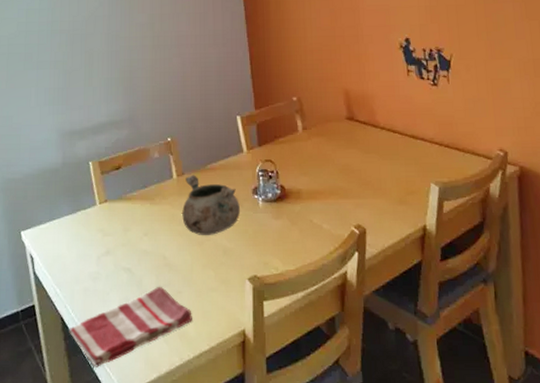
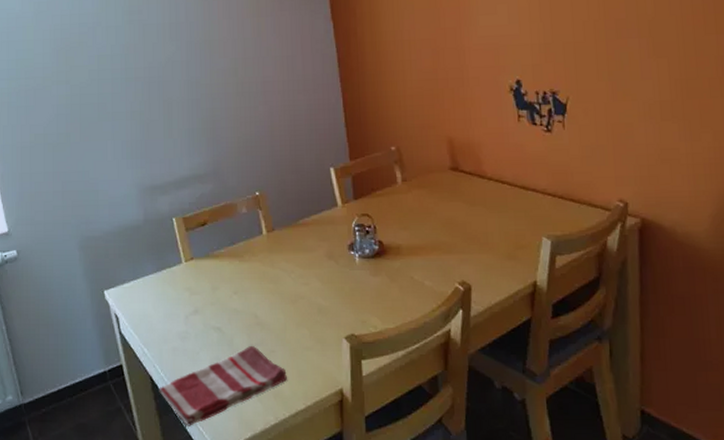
decorative bowl: present [182,175,241,236] -> none [273,230,336,294]

